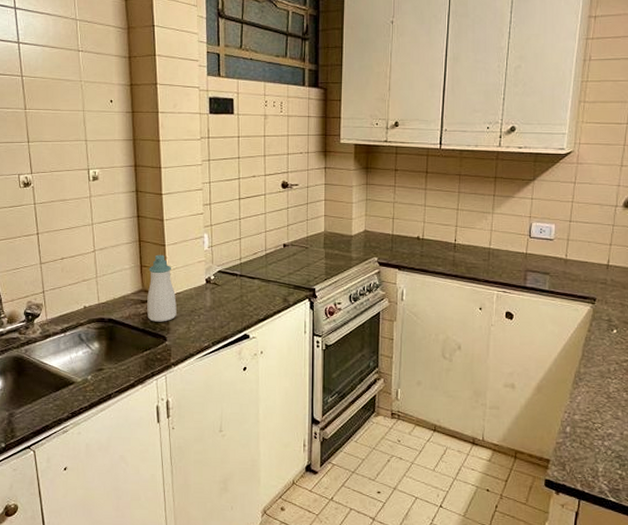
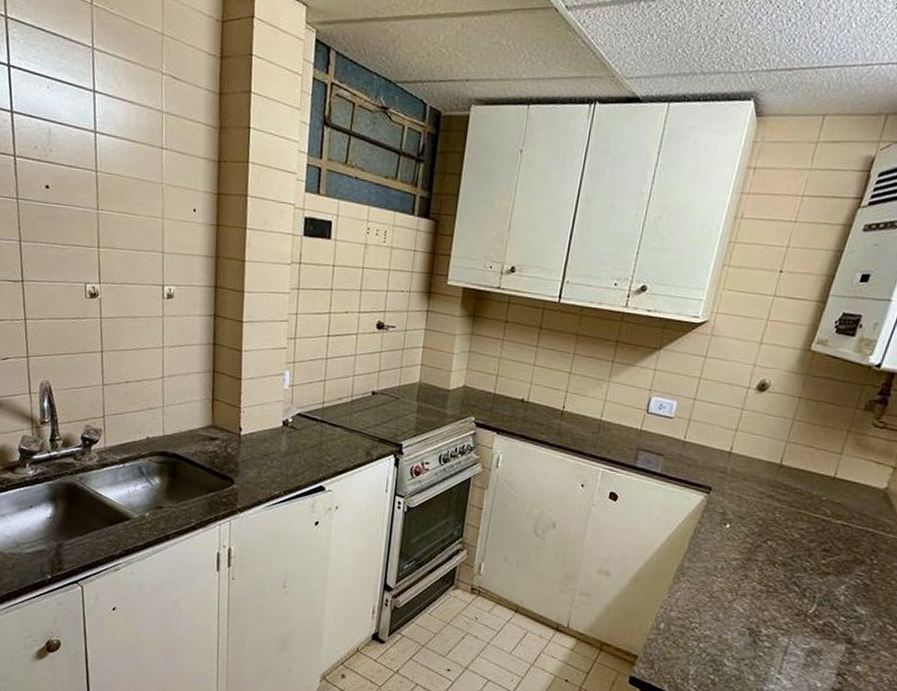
soap bottle: present [147,254,177,322] -> none [215,388,249,463]

